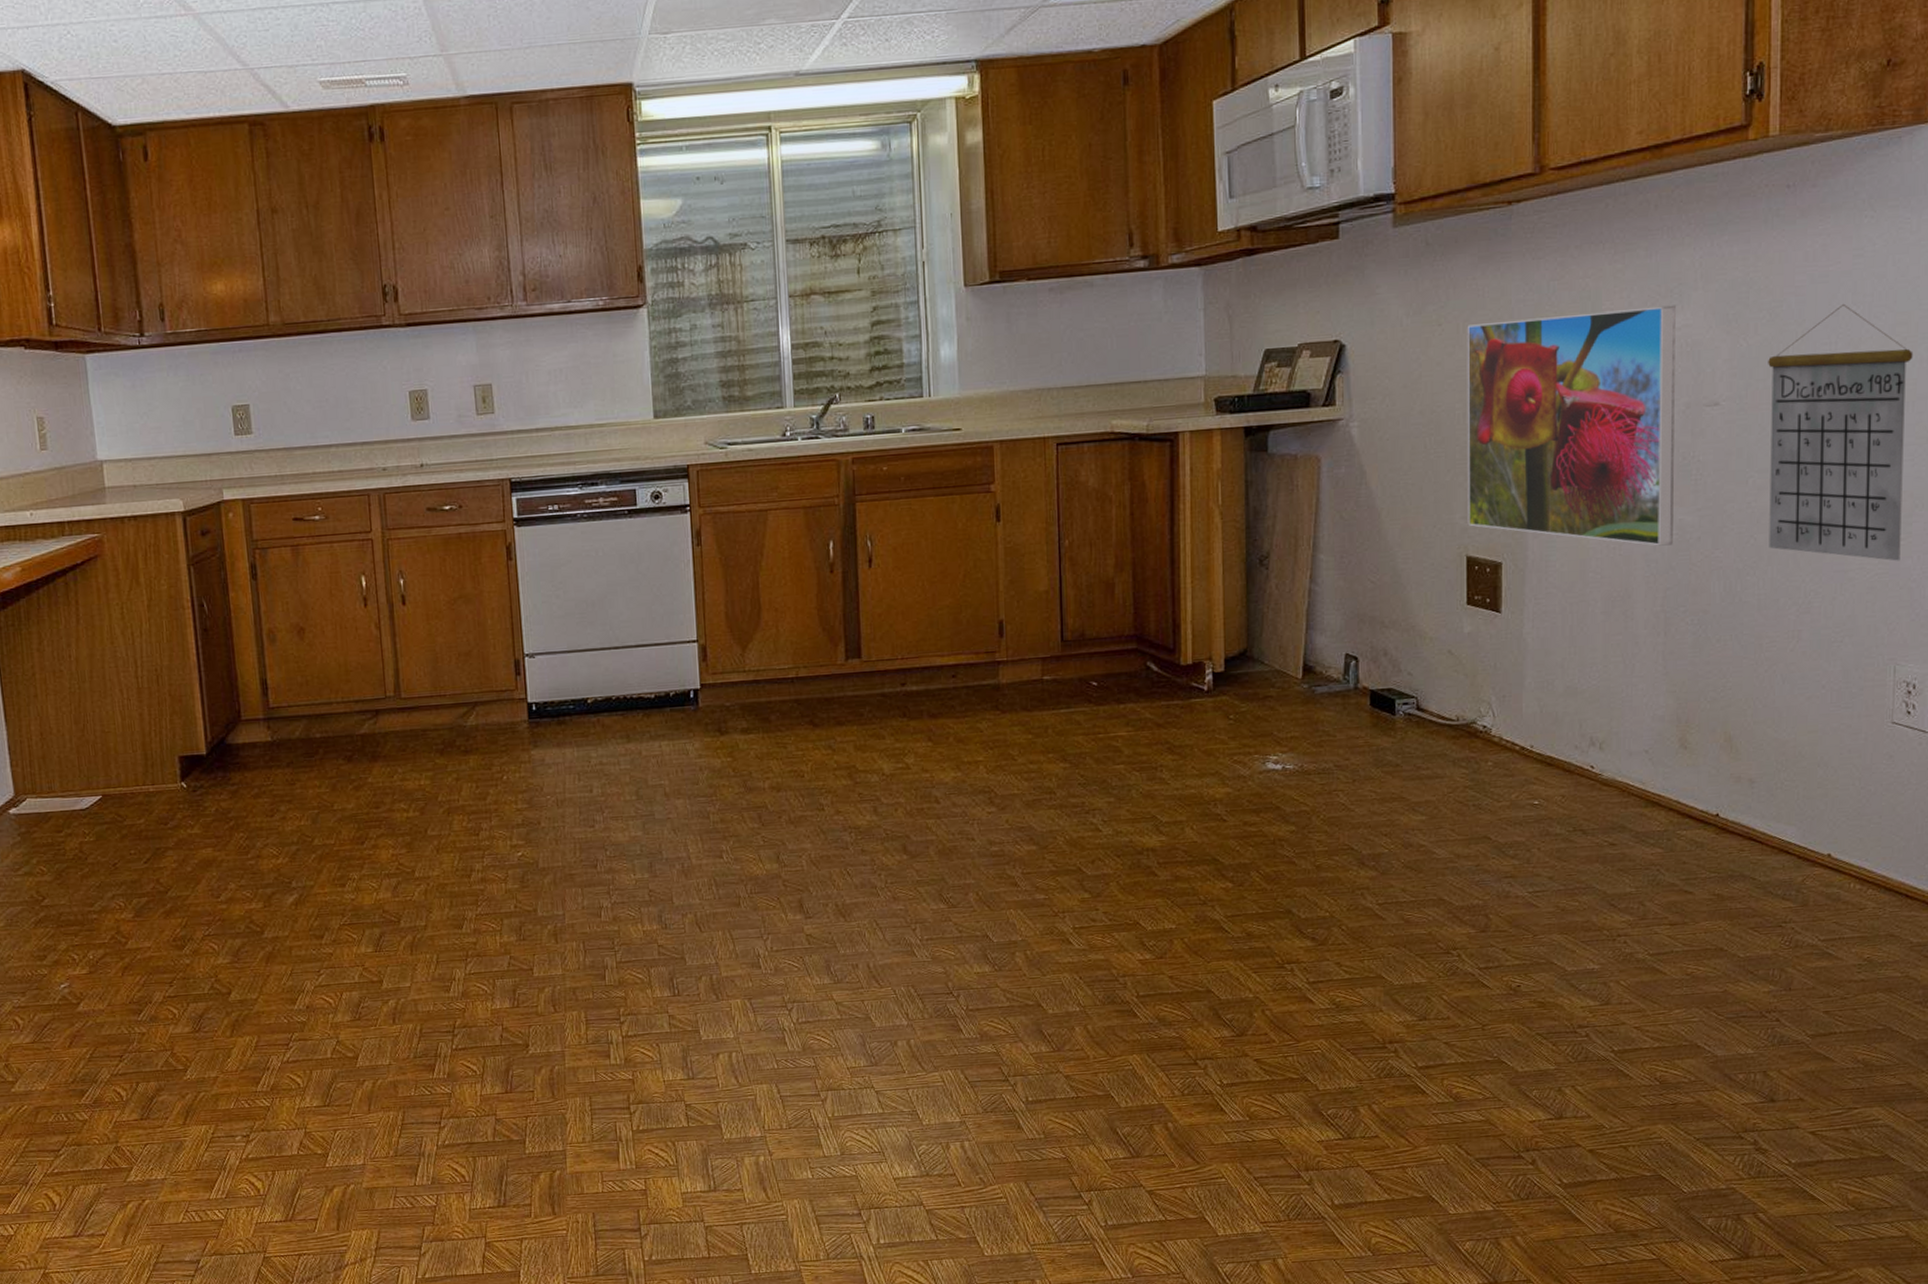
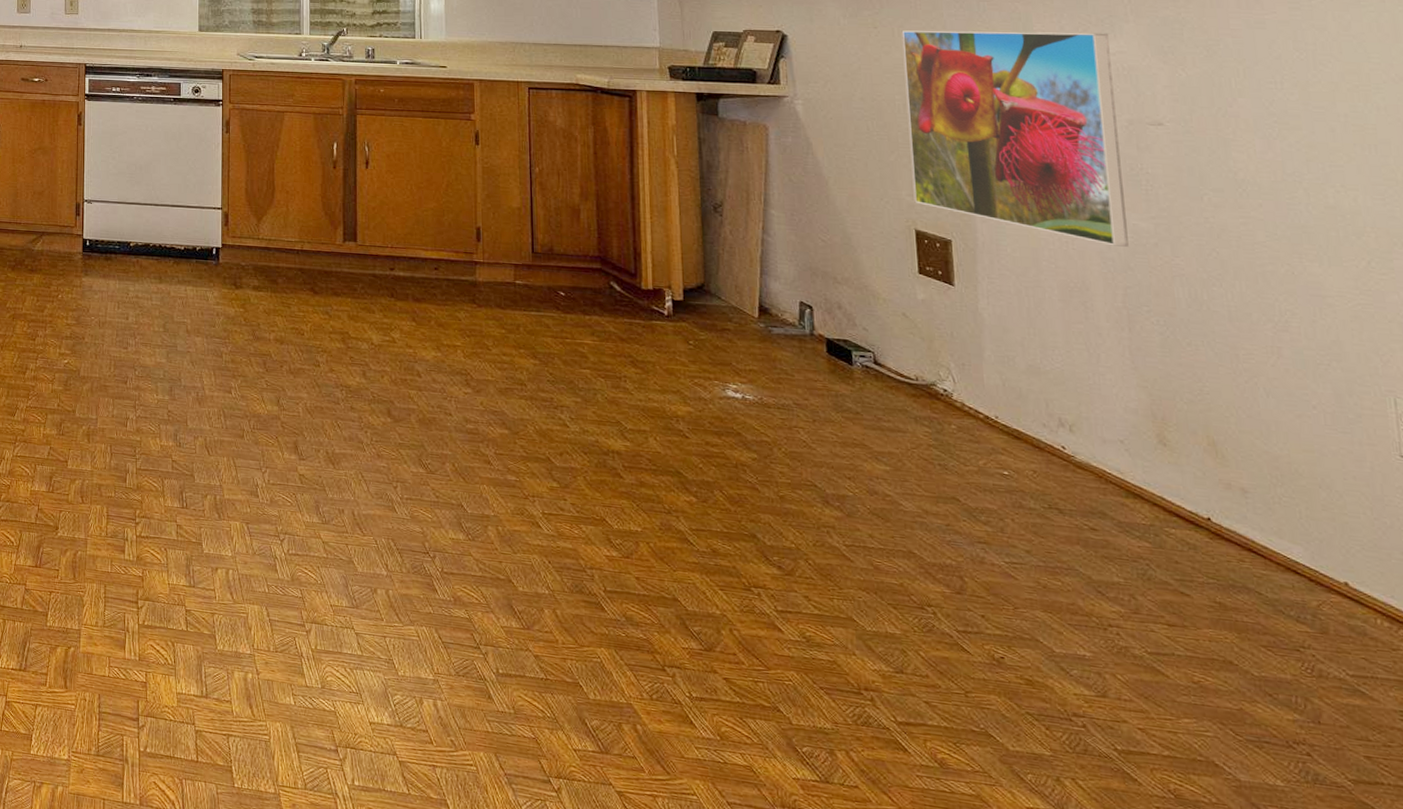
calendar: present [1768,303,1914,561] -> none [1210,49,1385,295]

